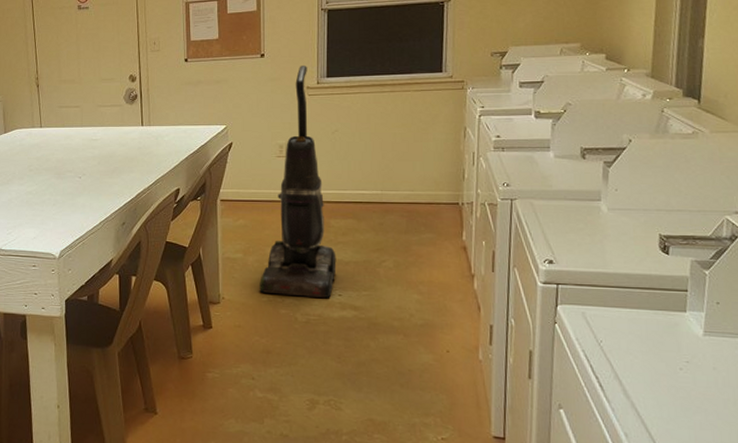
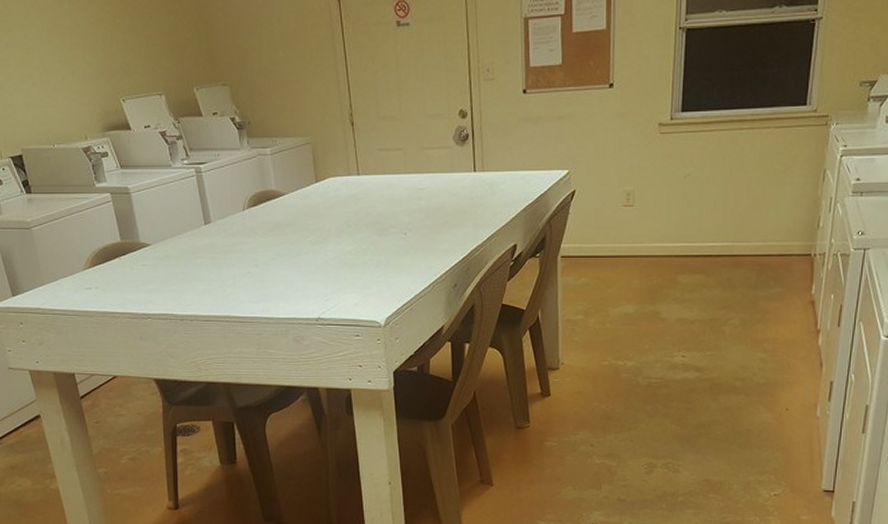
vacuum cleaner: present [259,66,337,298] -> none [601,98,682,359]

